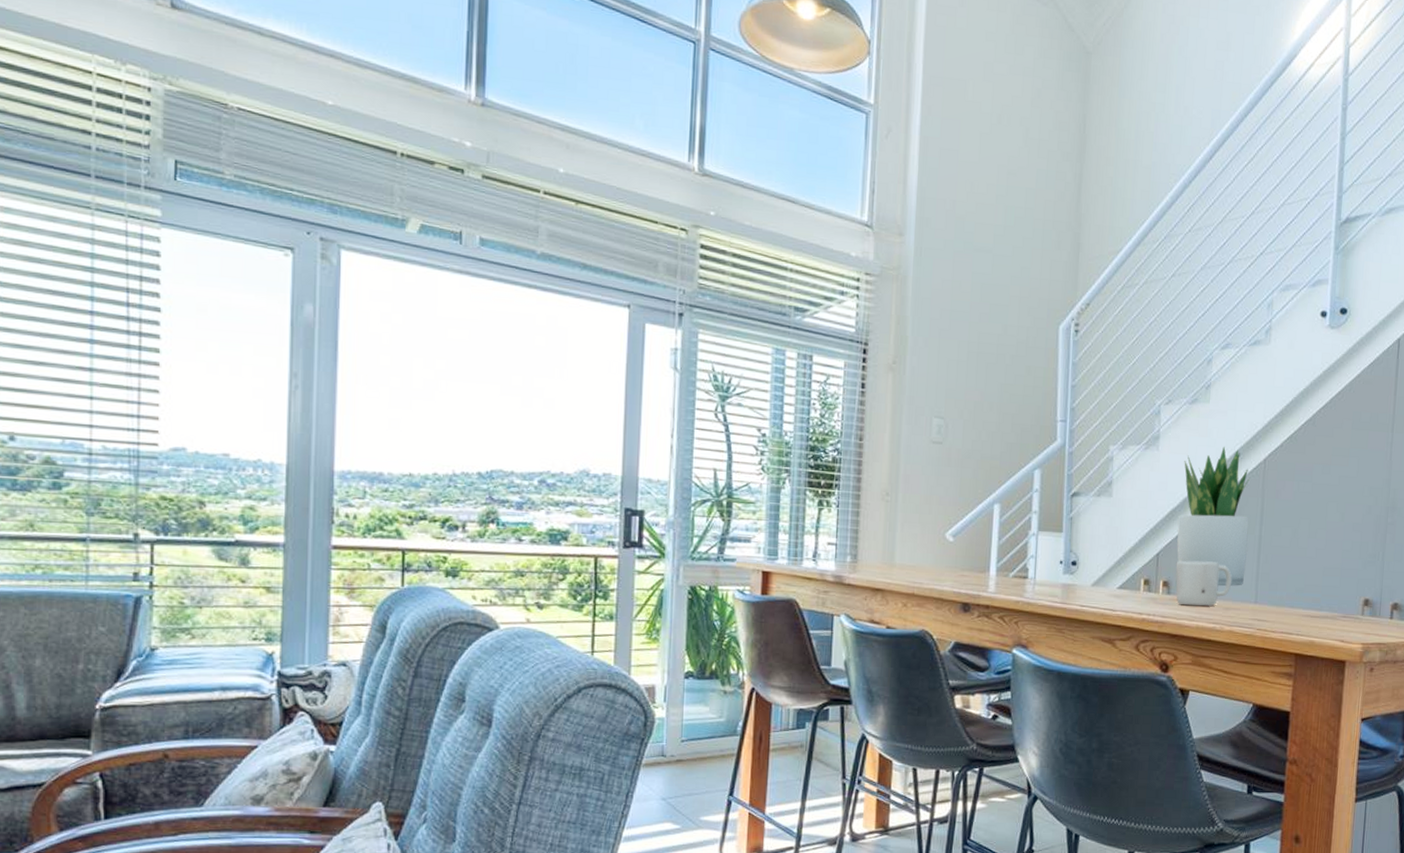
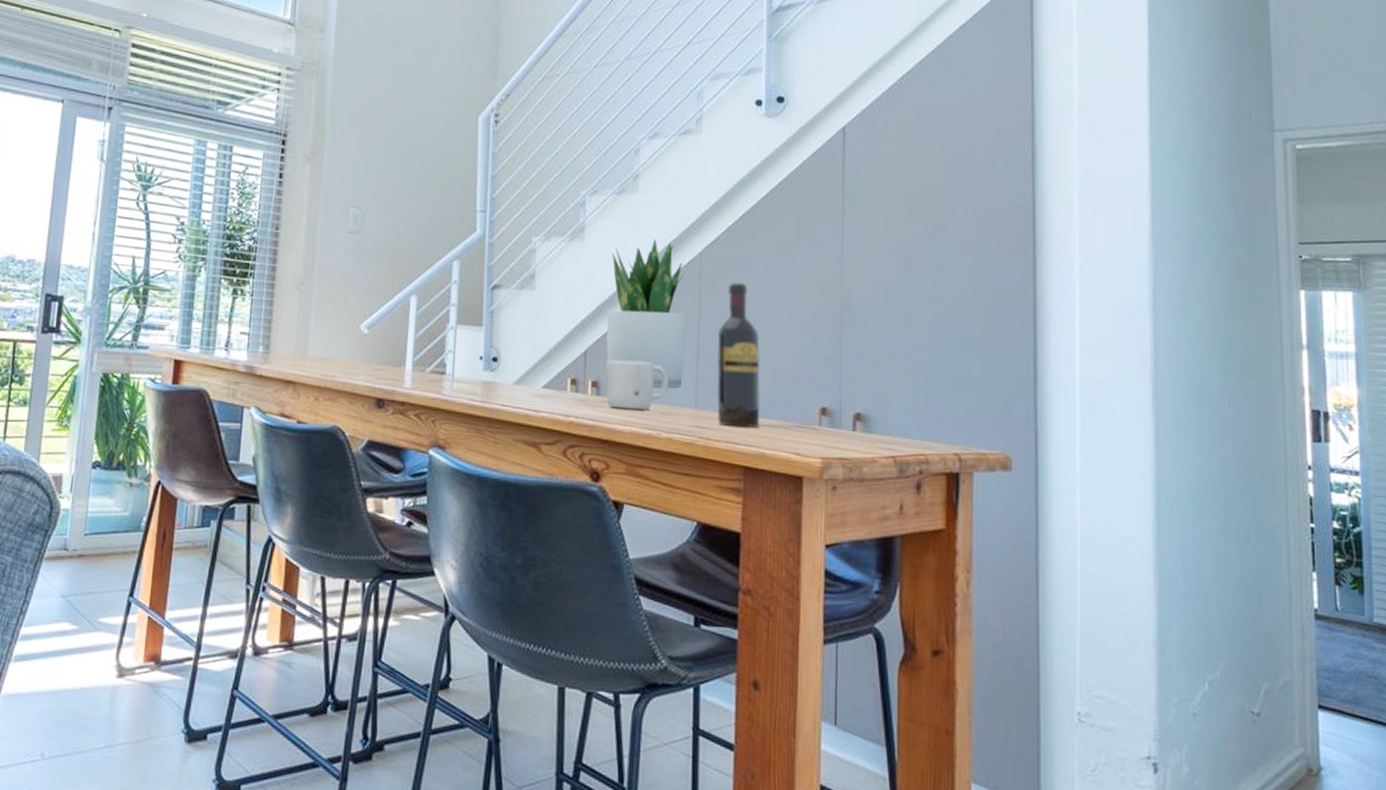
wine bottle: none [1273,487,1314,619] -> present [716,283,761,428]

